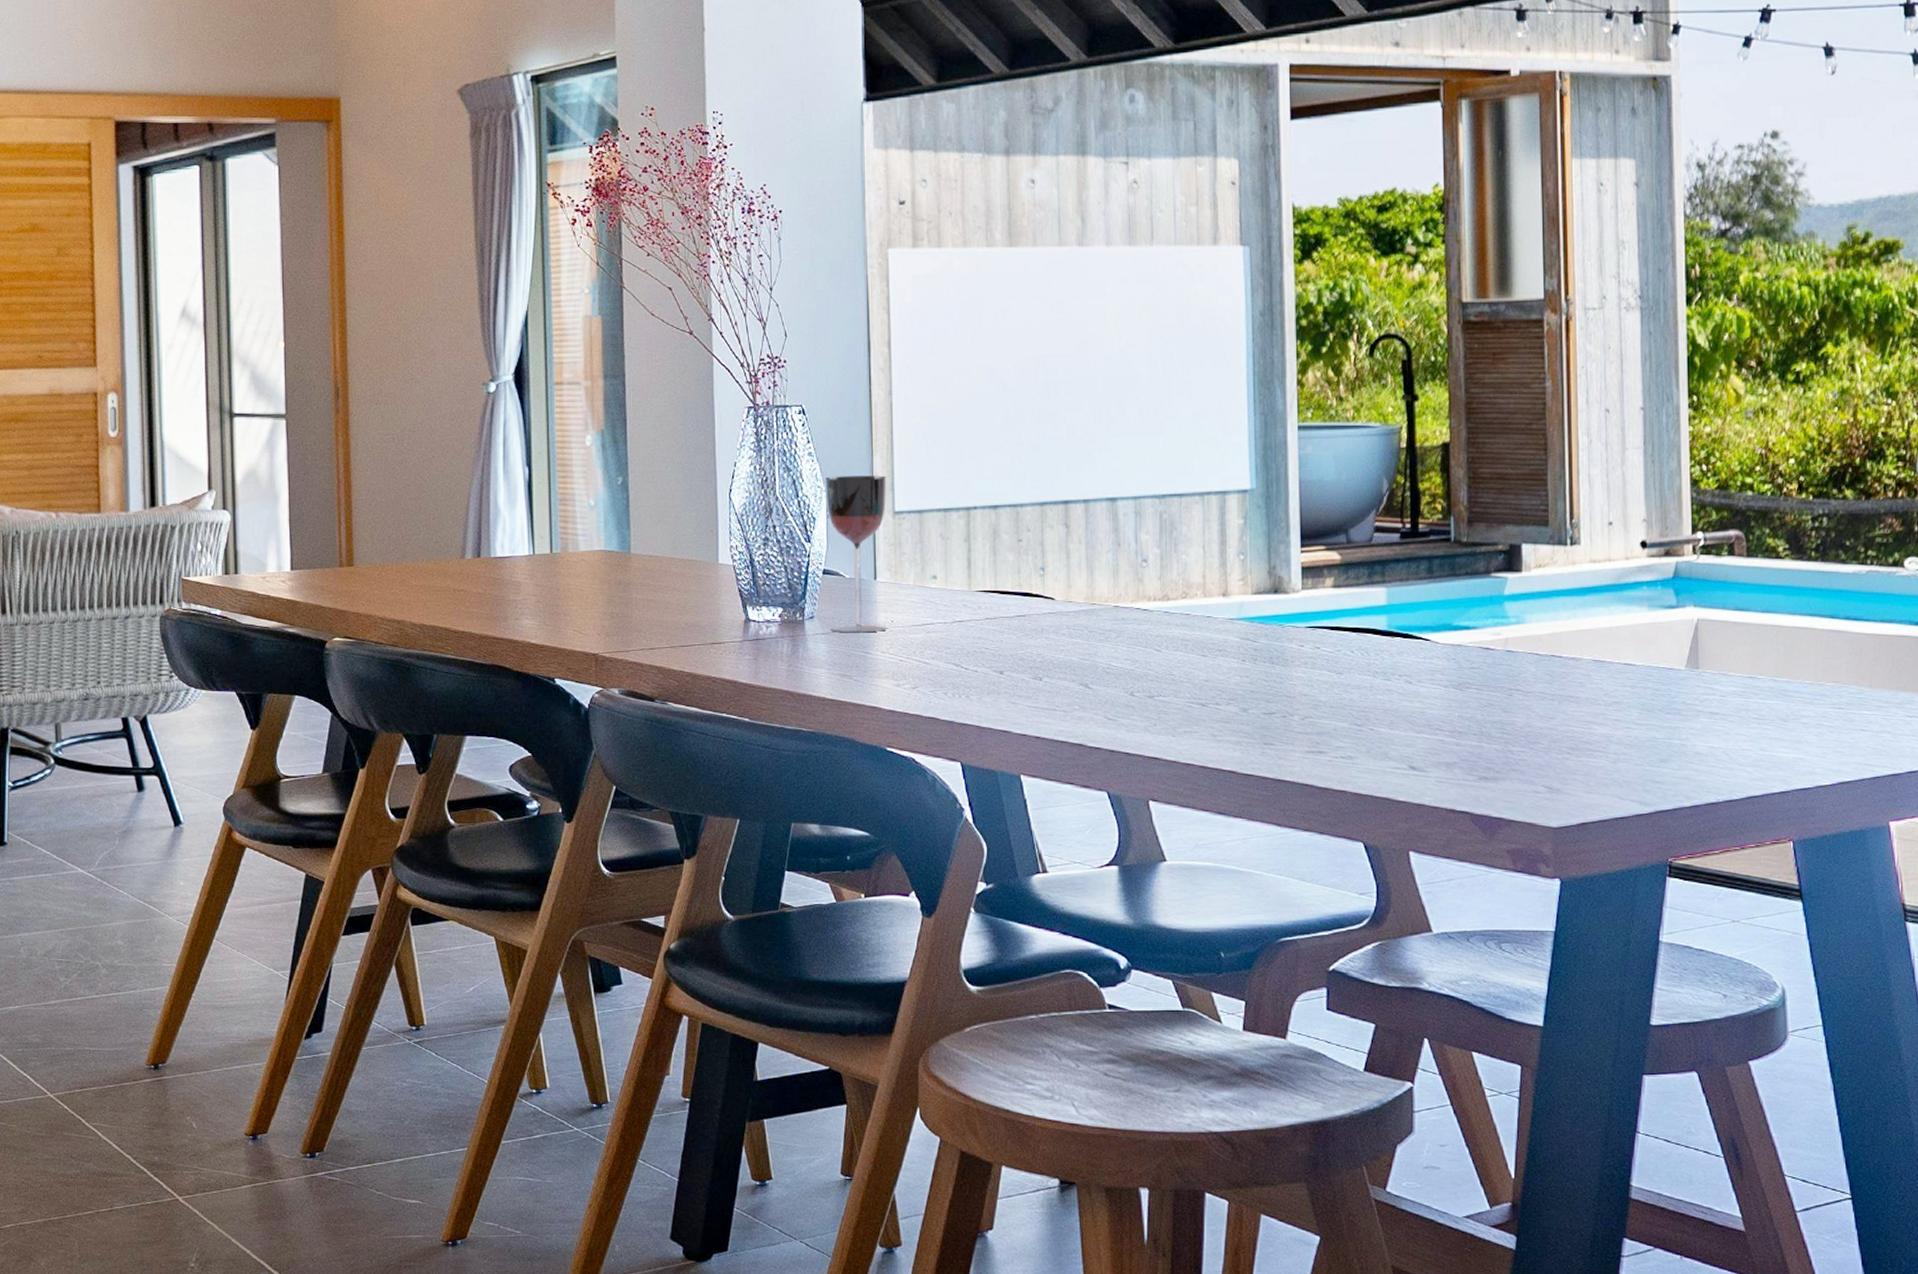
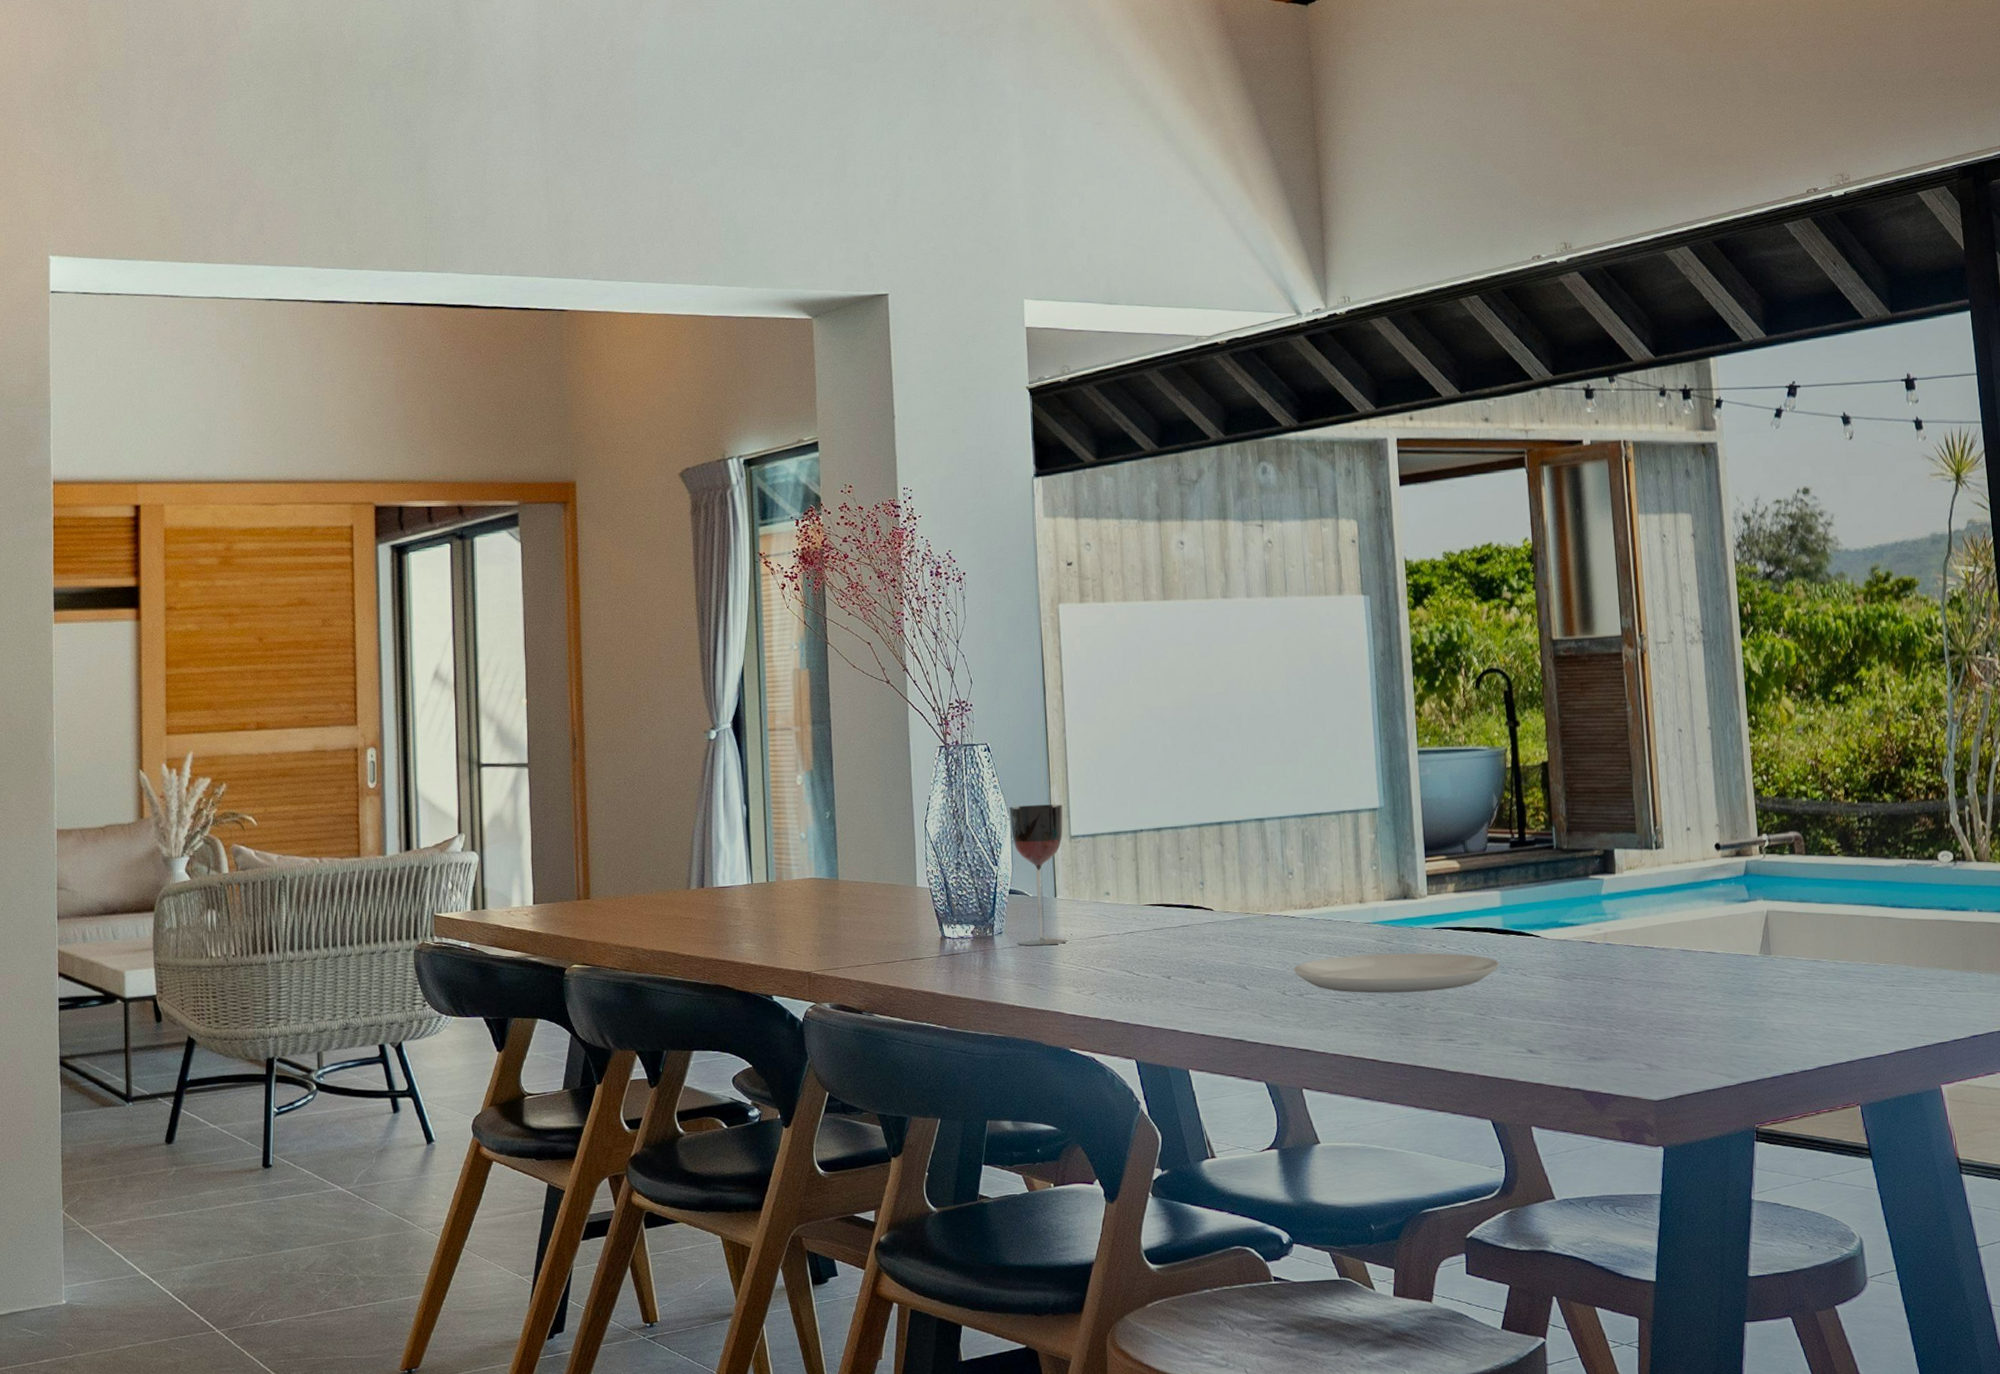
plate: none [1143,653,1381,698] -> present [1293,952,1499,994]

